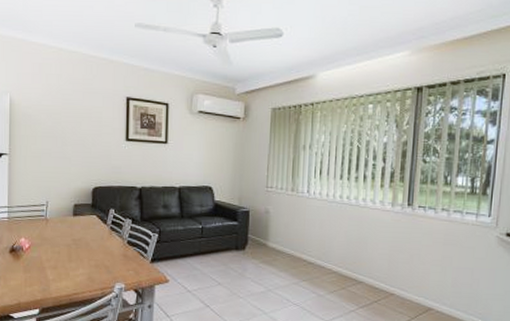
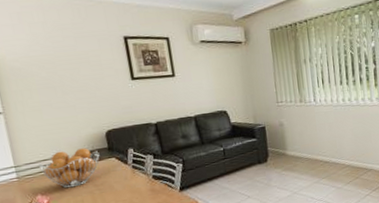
fruit basket: none [28,199,83,237] -> present [39,148,100,188]

